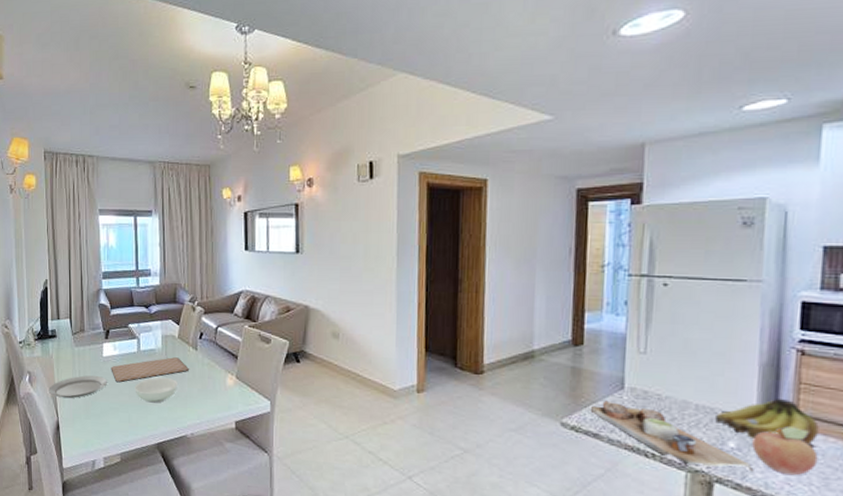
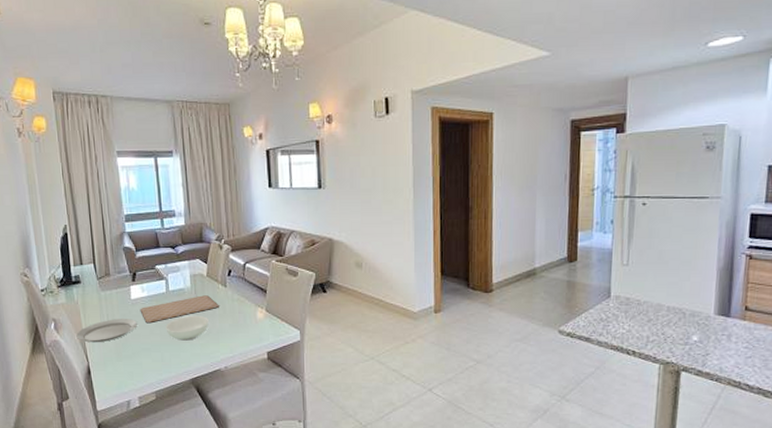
cutting board: present [591,400,754,471] -> none [584,308,712,359]
fruit: present [715,399,819,448] -> none [683,297,762,336]
fruit: present [752,426,818,476] -> none [711,320,760,360]

